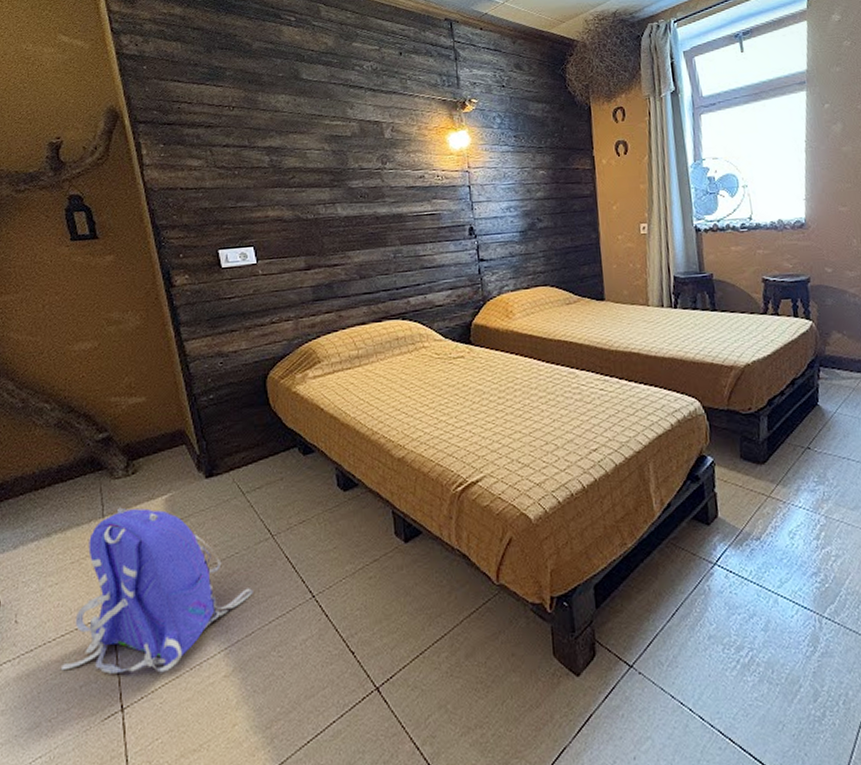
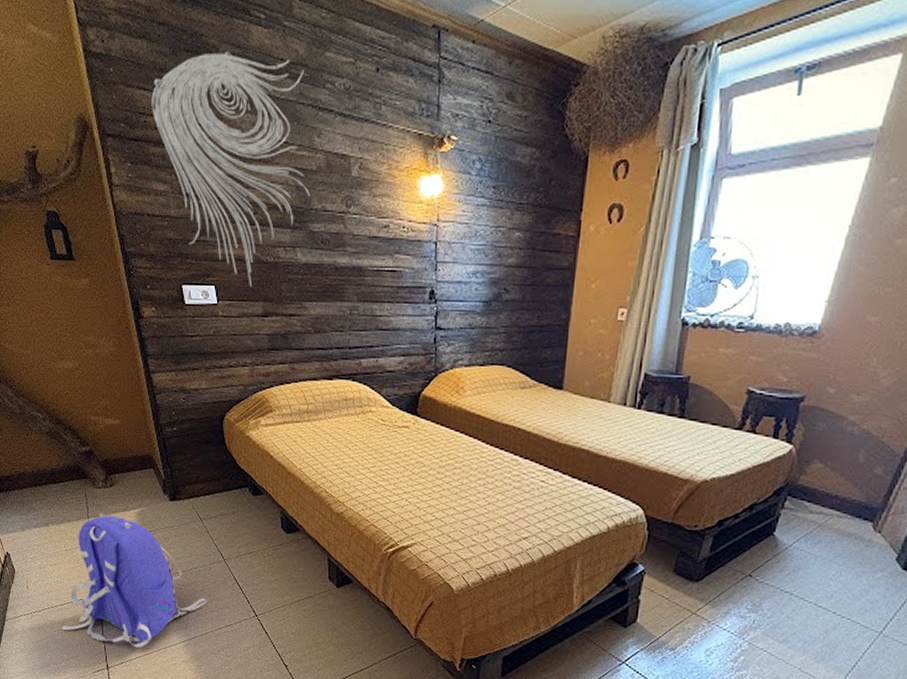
wall sculpture: none [185,47,347,244] -> present [151,51,311,287]

